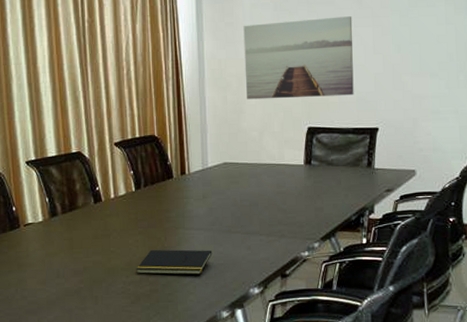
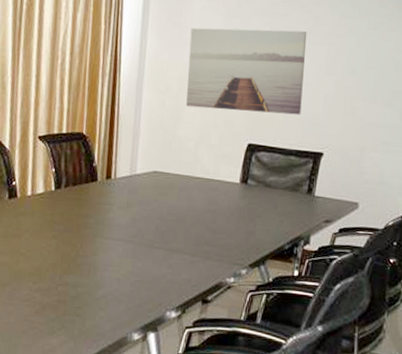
notepad: present [136,249,213,275] -> none [44,256,130,290]

